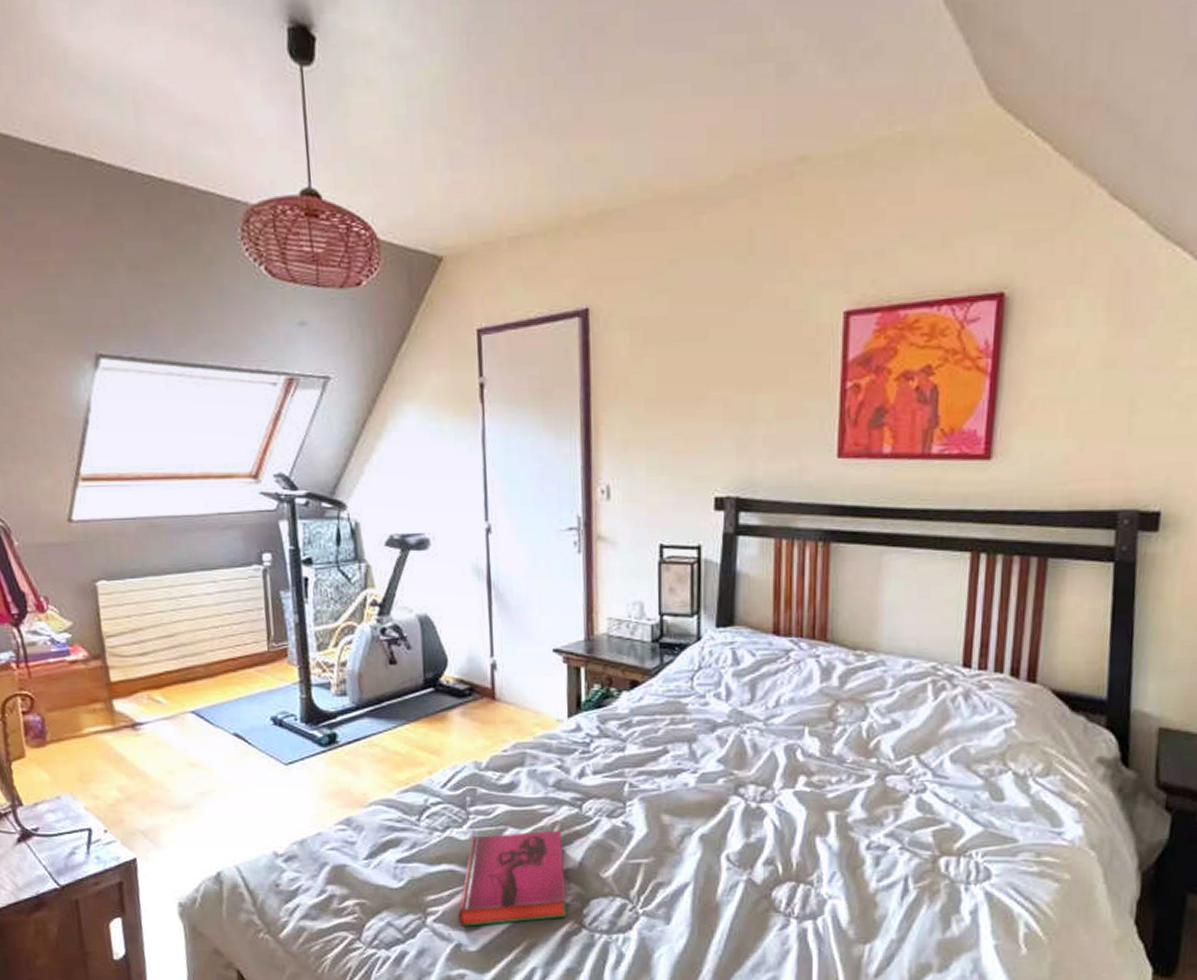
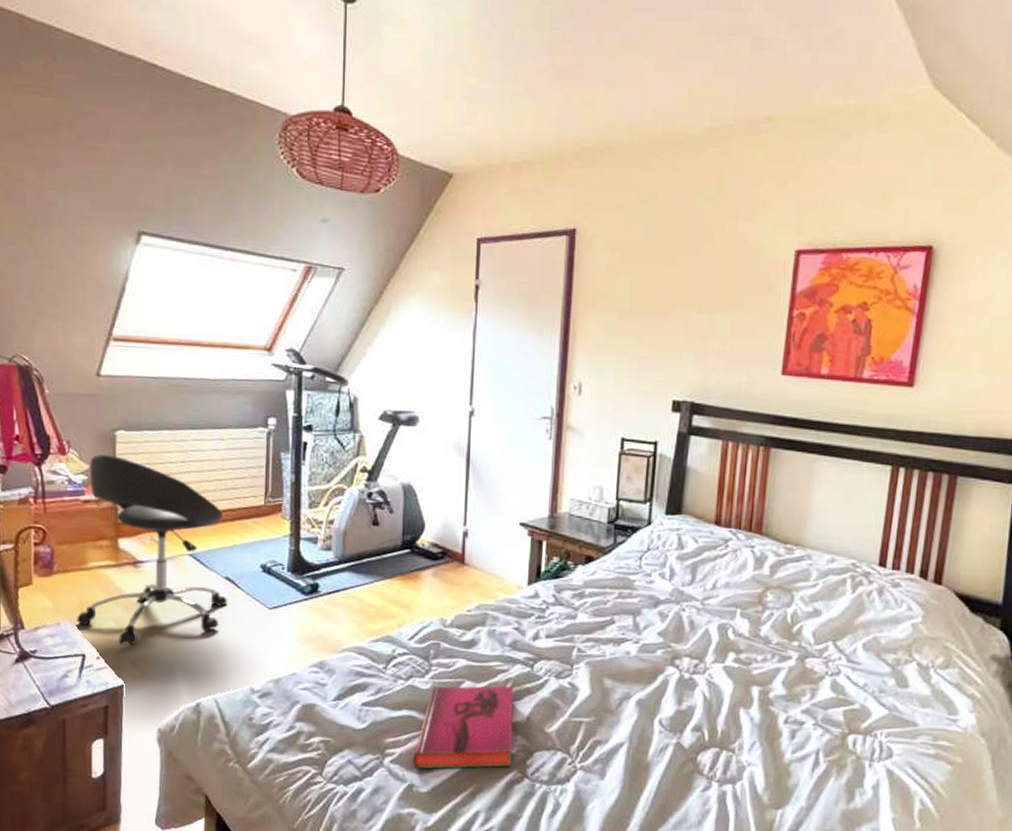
chair: none [71,608,239,815] -> present [77,454,227,646]

